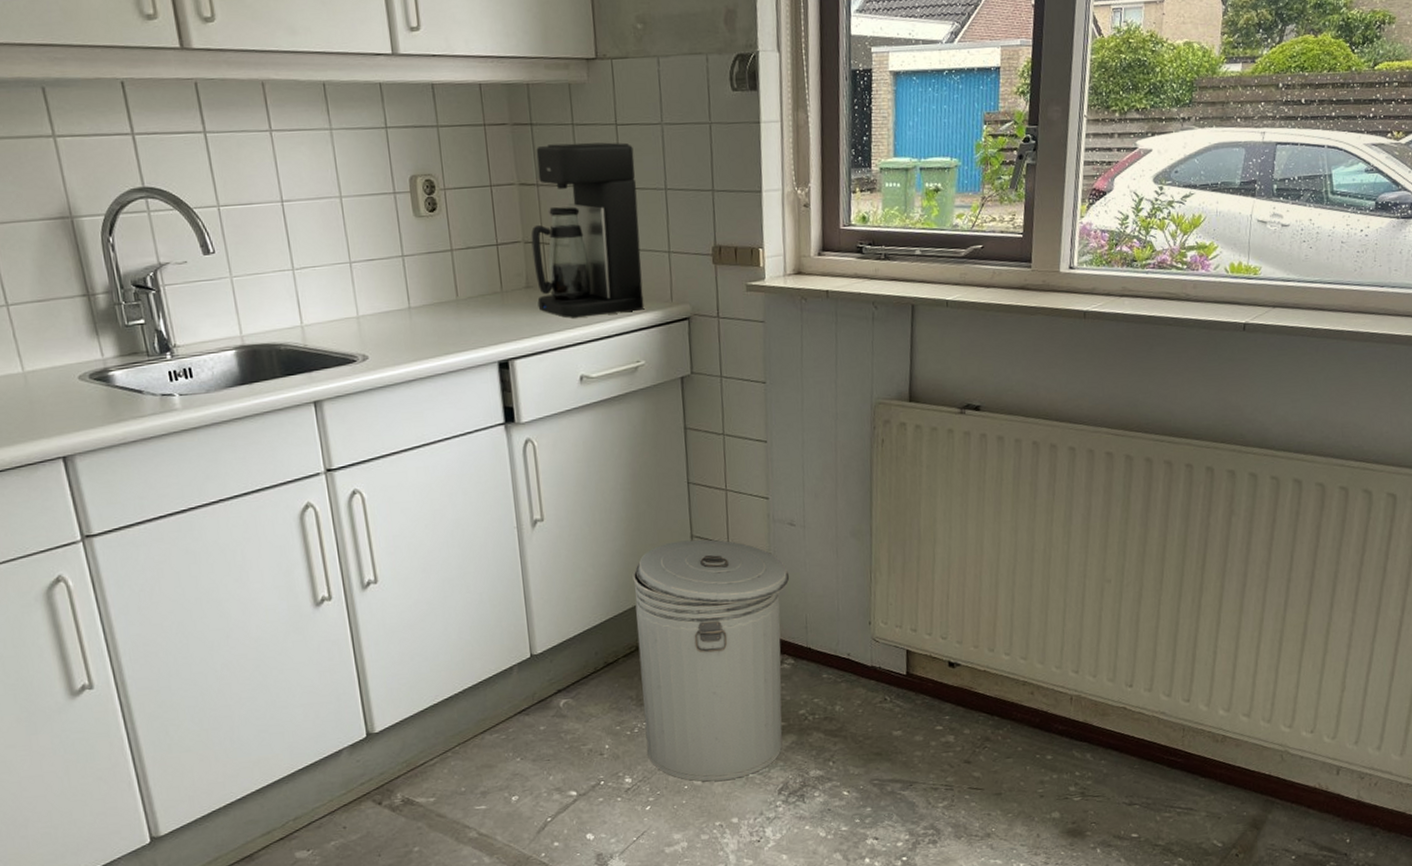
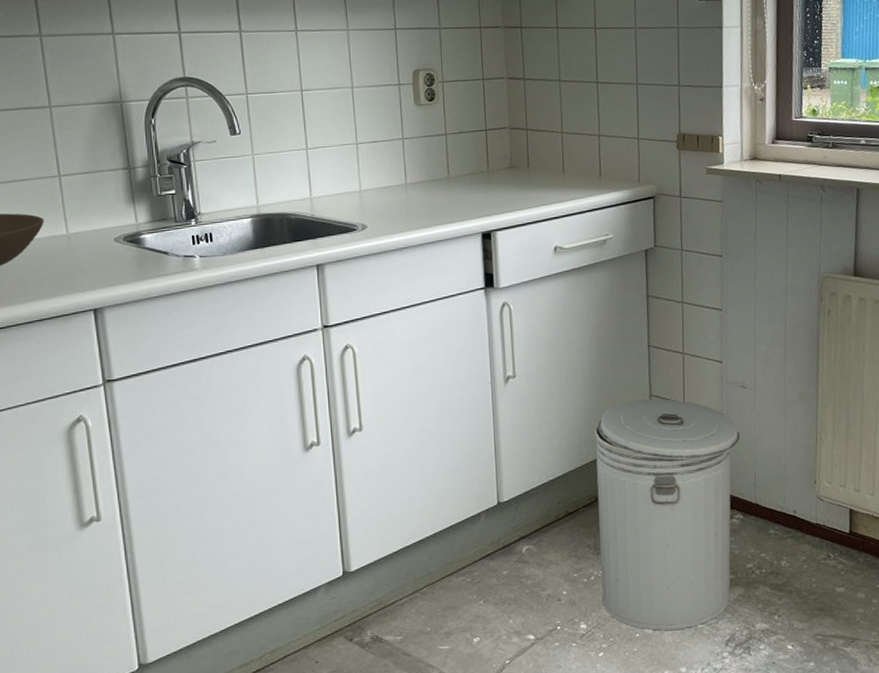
coffee maker: present [531,142,644,320] -> none [516,43,614,197]

